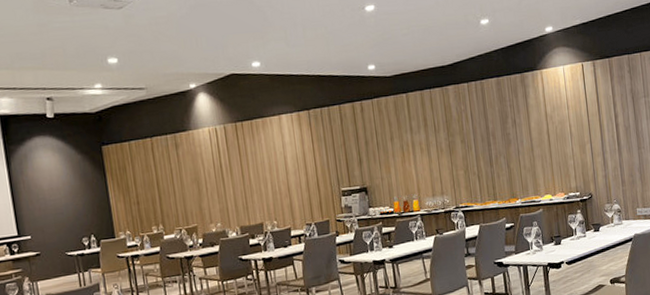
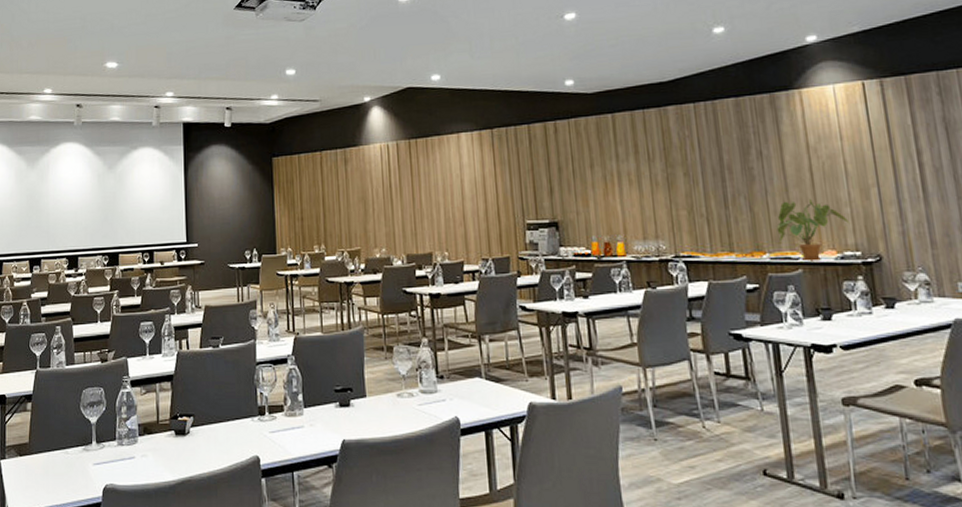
house plant: none [525,155,573,203] -> present [776,198,850,262]

